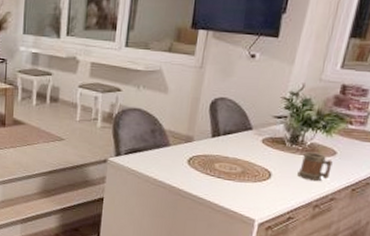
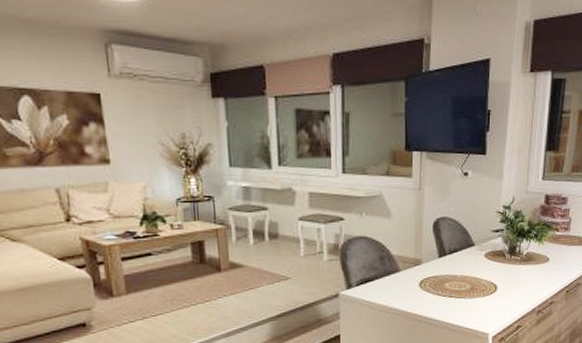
mug: present [297,151,333,182] -> none [520,260,547,289]

